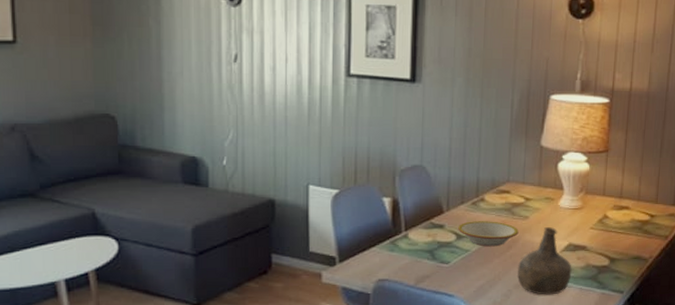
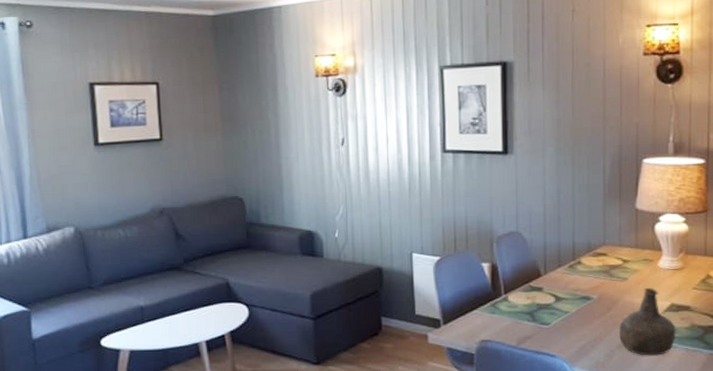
bowl: present [458,221,519,247] -> none [556,283,618,308]

